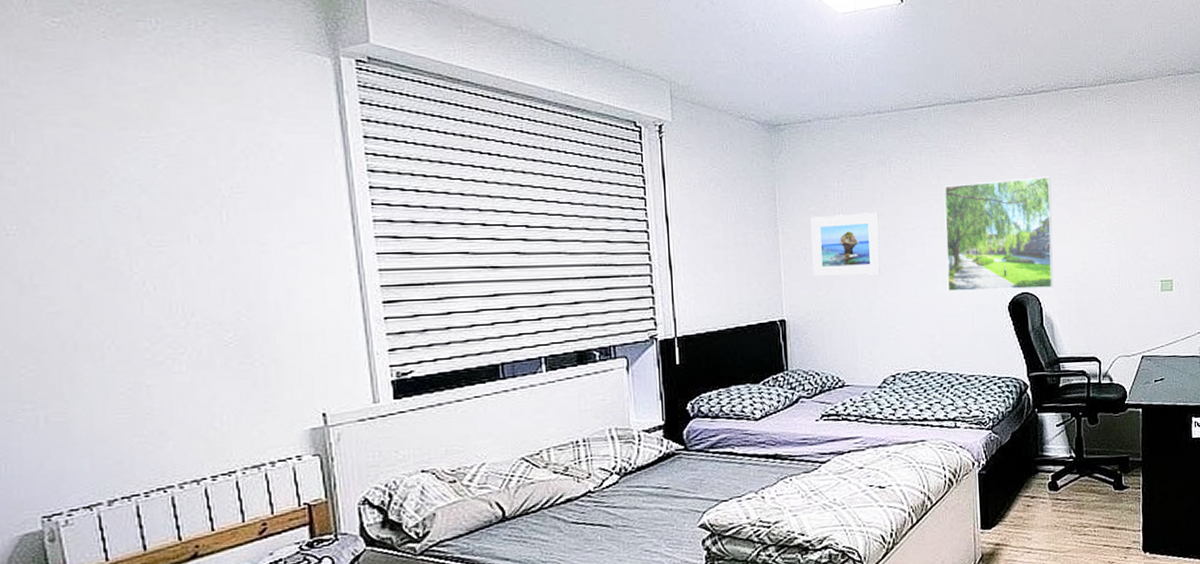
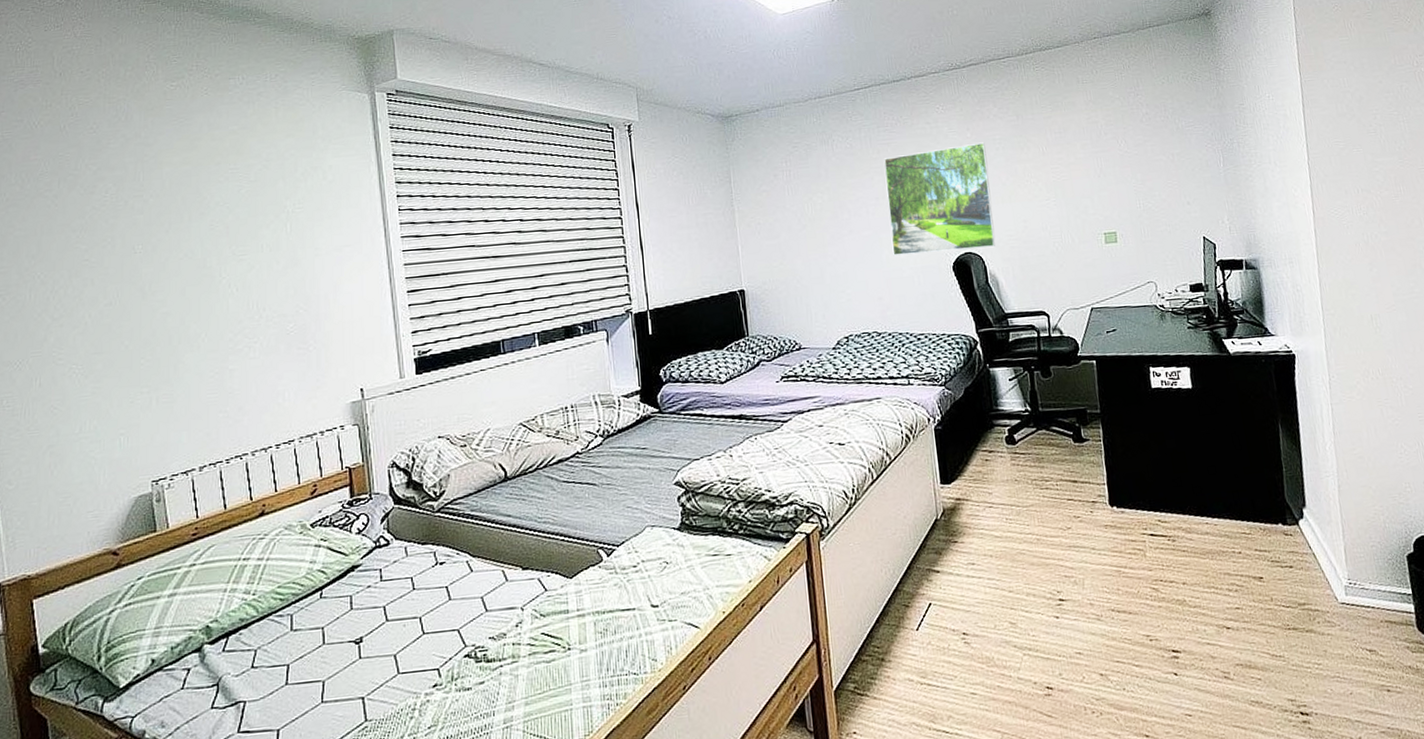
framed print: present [810,213,882,277] -> none [762,187,830,249]

